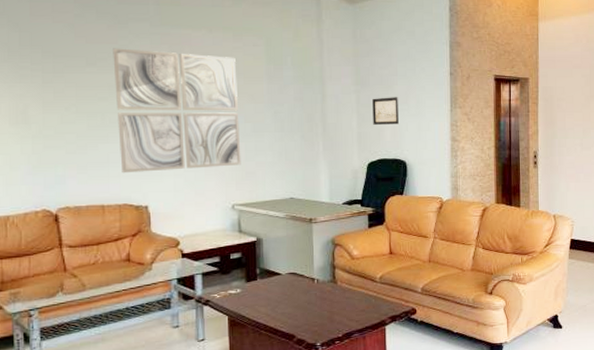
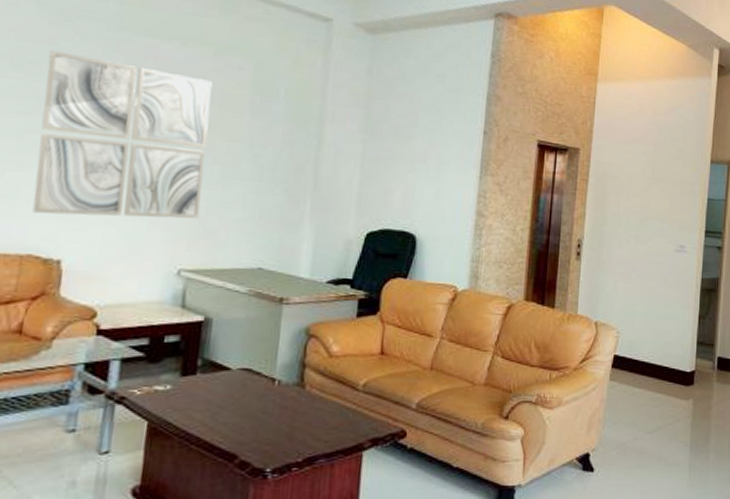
wall art: present [372,97,399,125] -> none [379,152,415,188]

